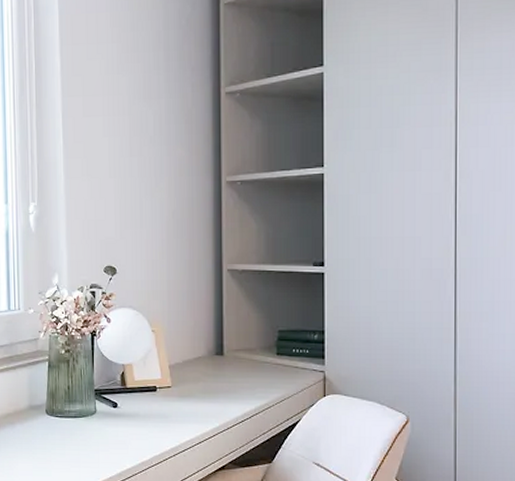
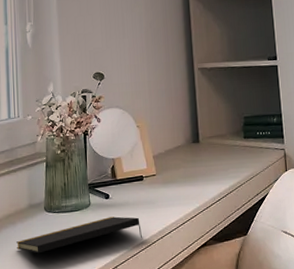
notepad: none [15,427,153,458] -> present [17,216,143,254]

